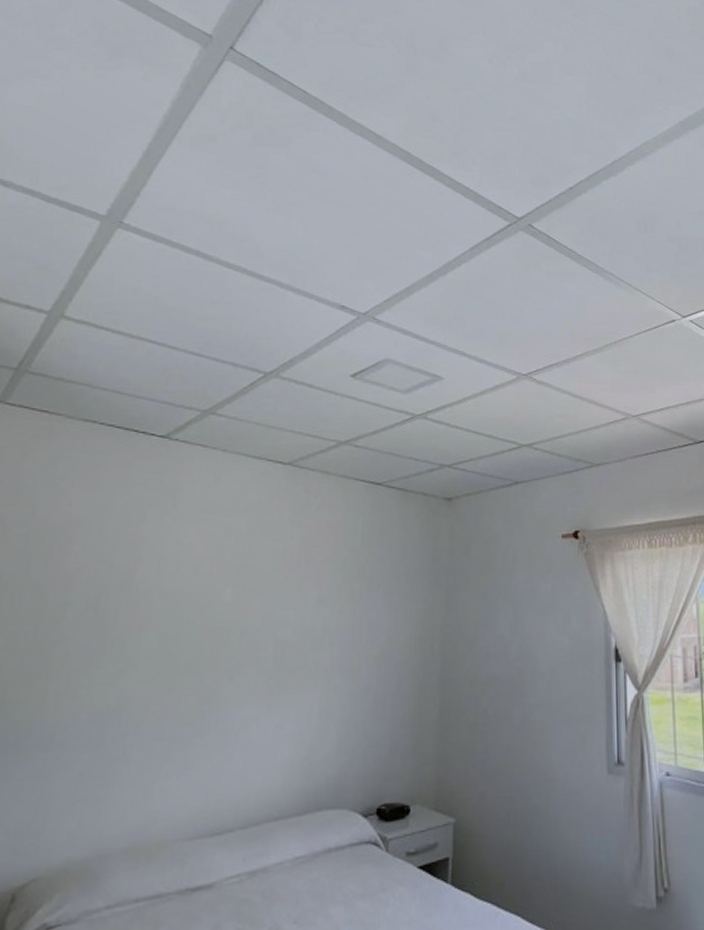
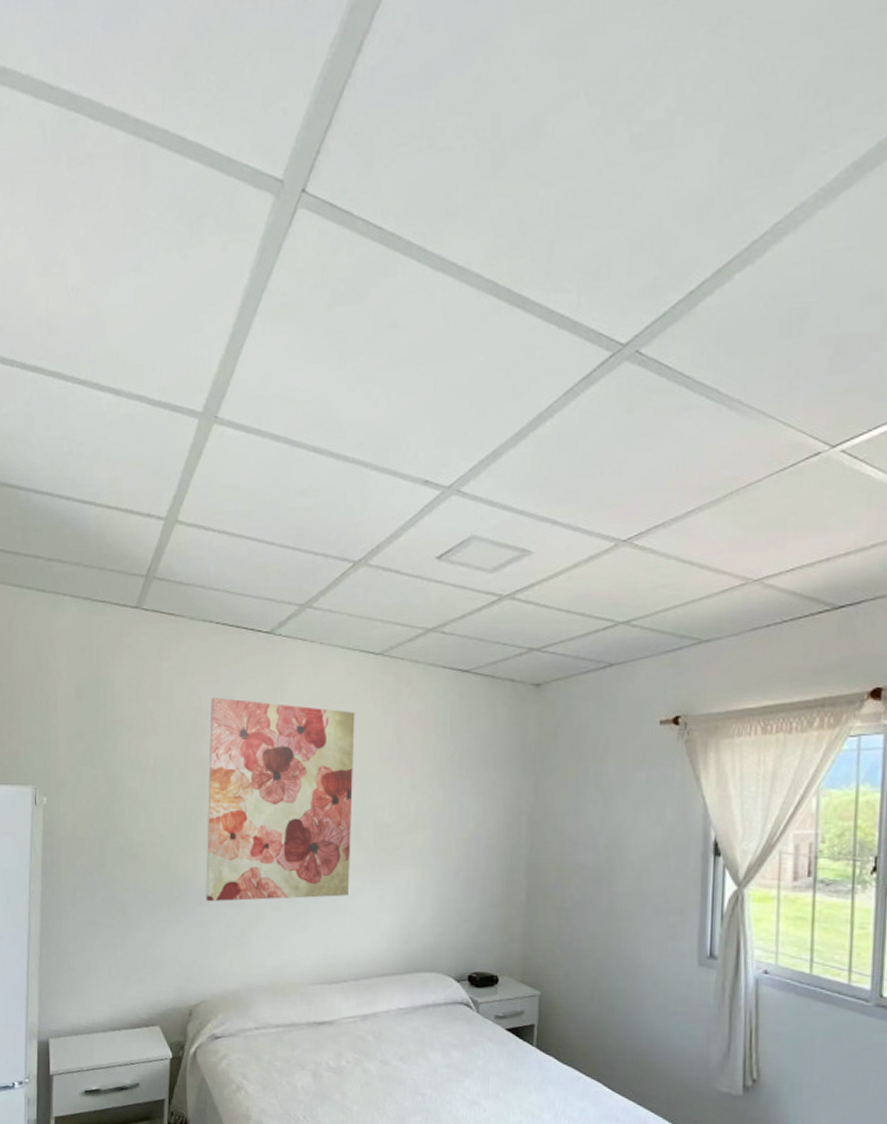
wall art: none [53,504,258,747] -> present [206,698,355,902]

